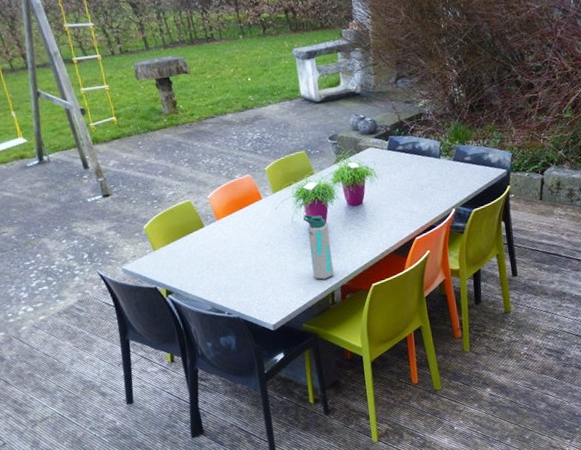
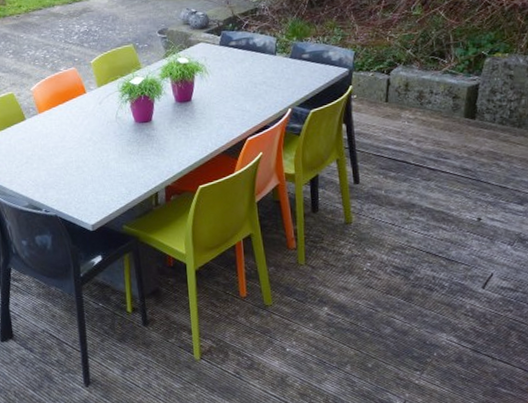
water bottle: present [303,214,334,280] -> none [127,110,159,179]

